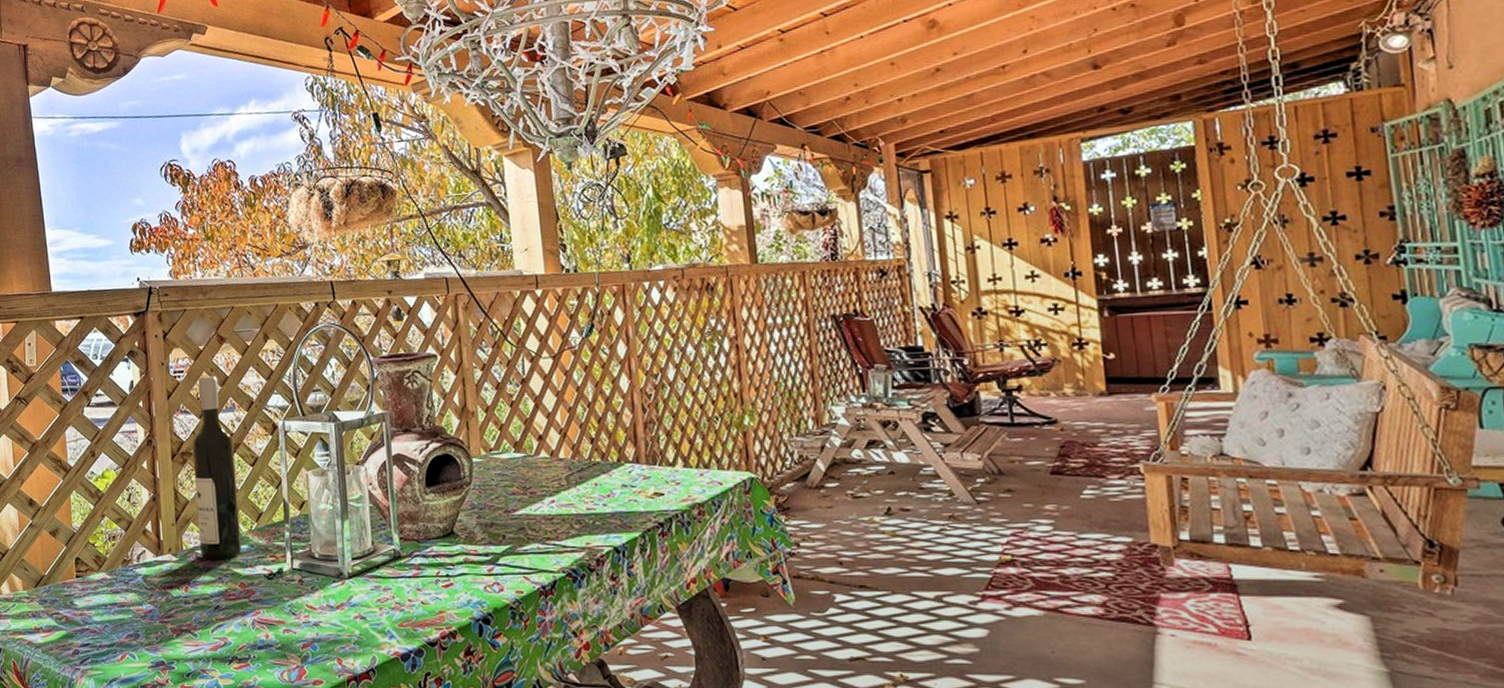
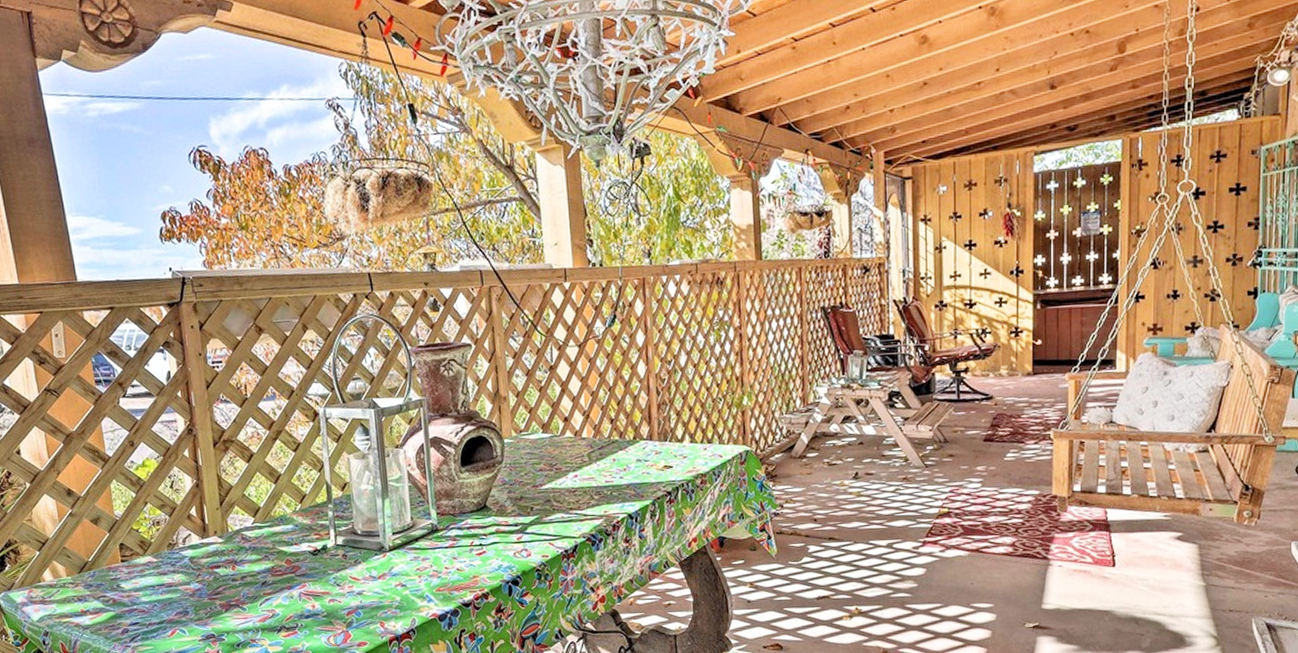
bottle: present [192,375,242,560] -> none [233,365,287,540]

